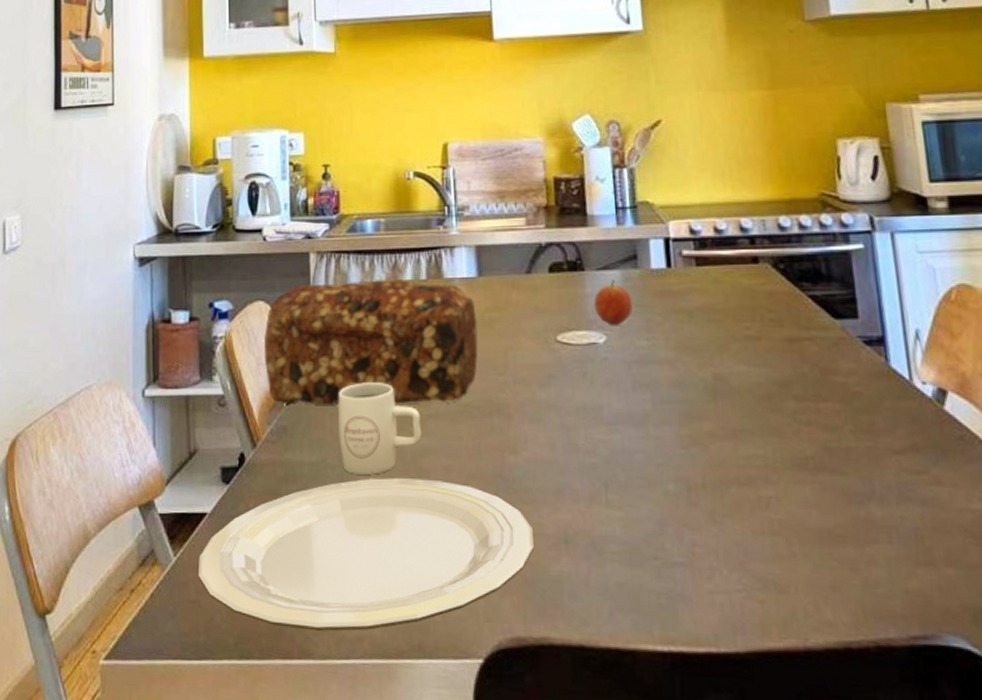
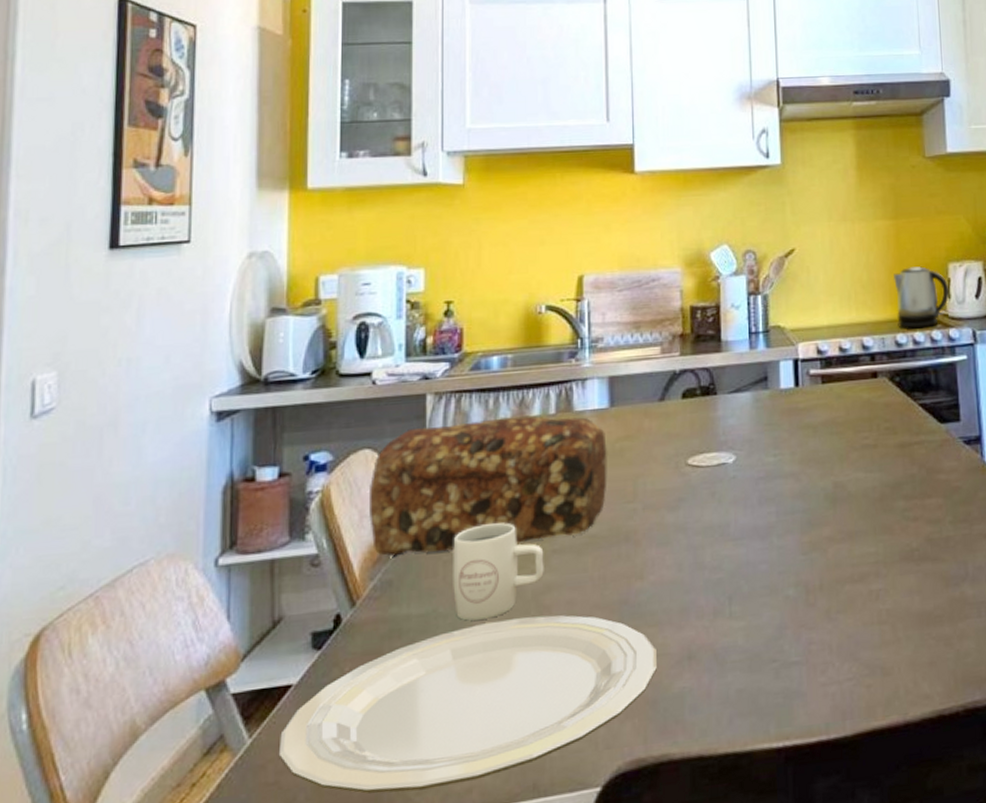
fruit: present [593,280,633,326] -> none [724,401,762,446]
kettle: none [773,142,840,211] -> present [894,266,950,329]

